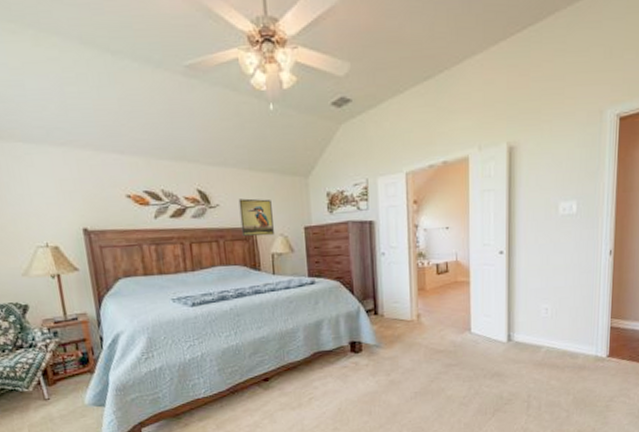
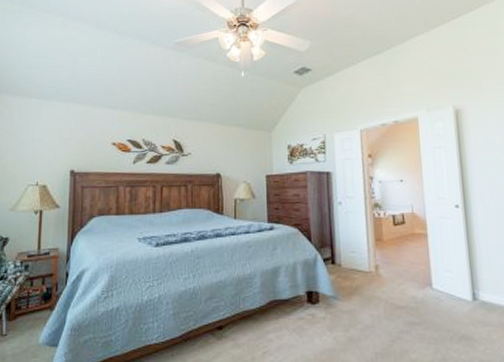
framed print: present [238,198,274,237] -> none [208,148,238,183]

